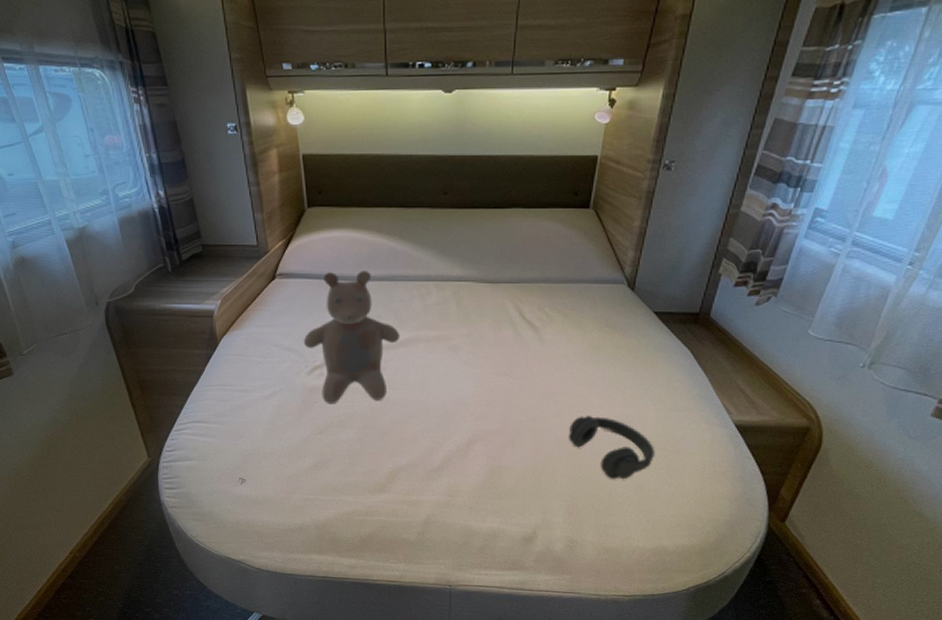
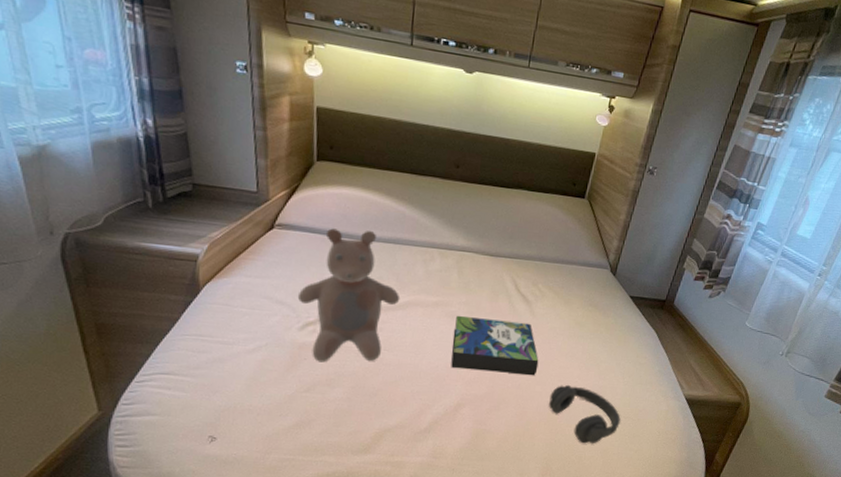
book: none [457,348,553,407] -> present [451,315,539,375]

